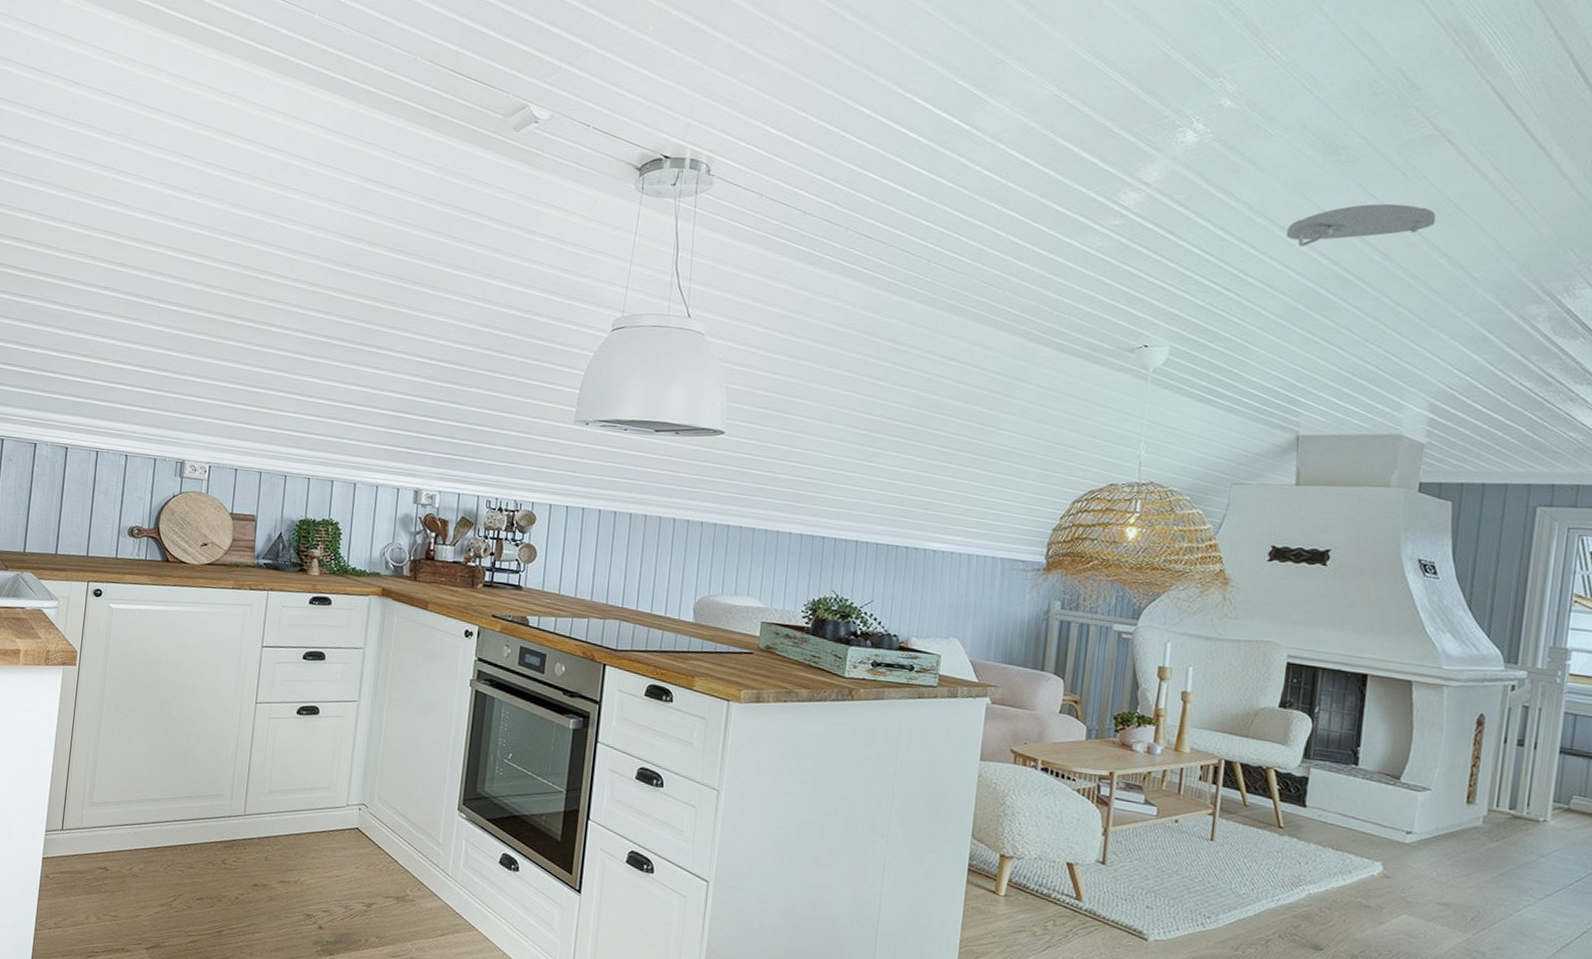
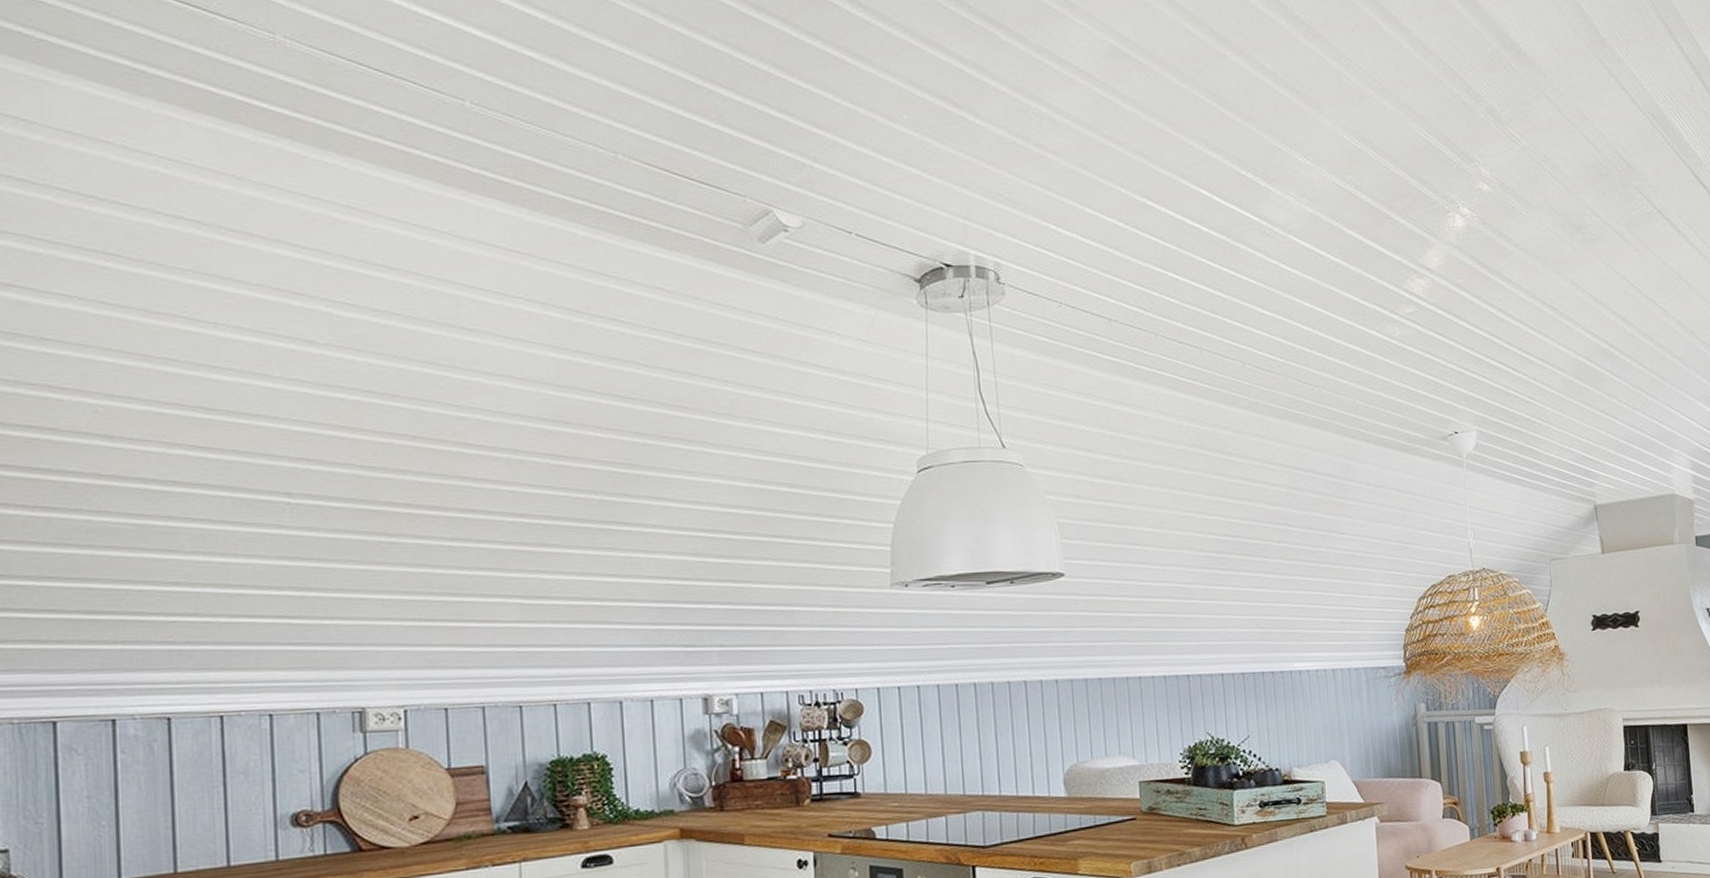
smoke detector: present [1286,203,1436,247] -> none [1553,277,1667,324]

